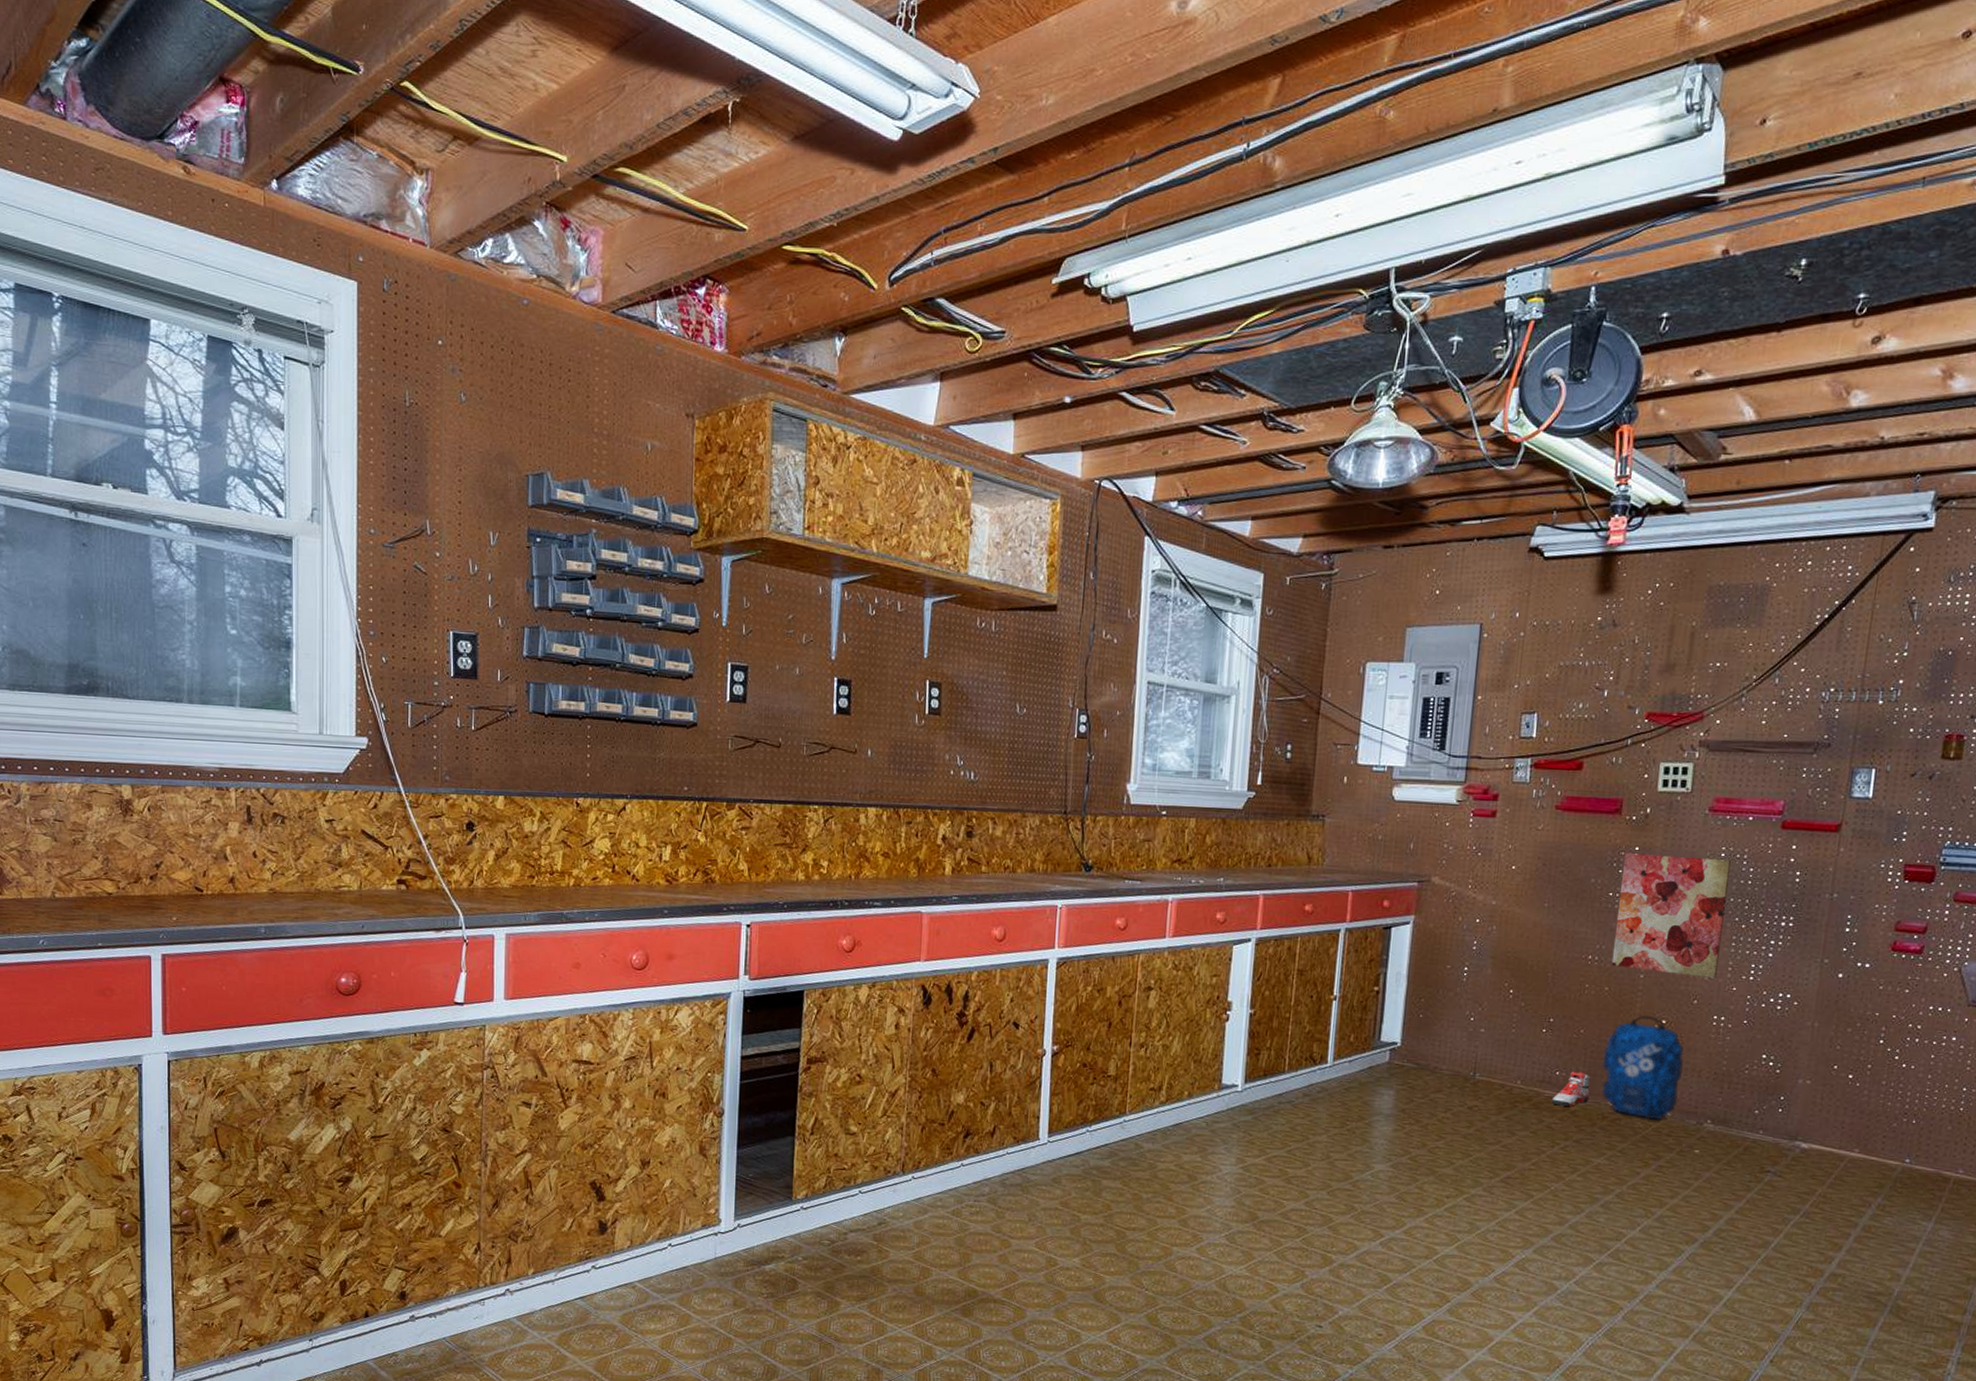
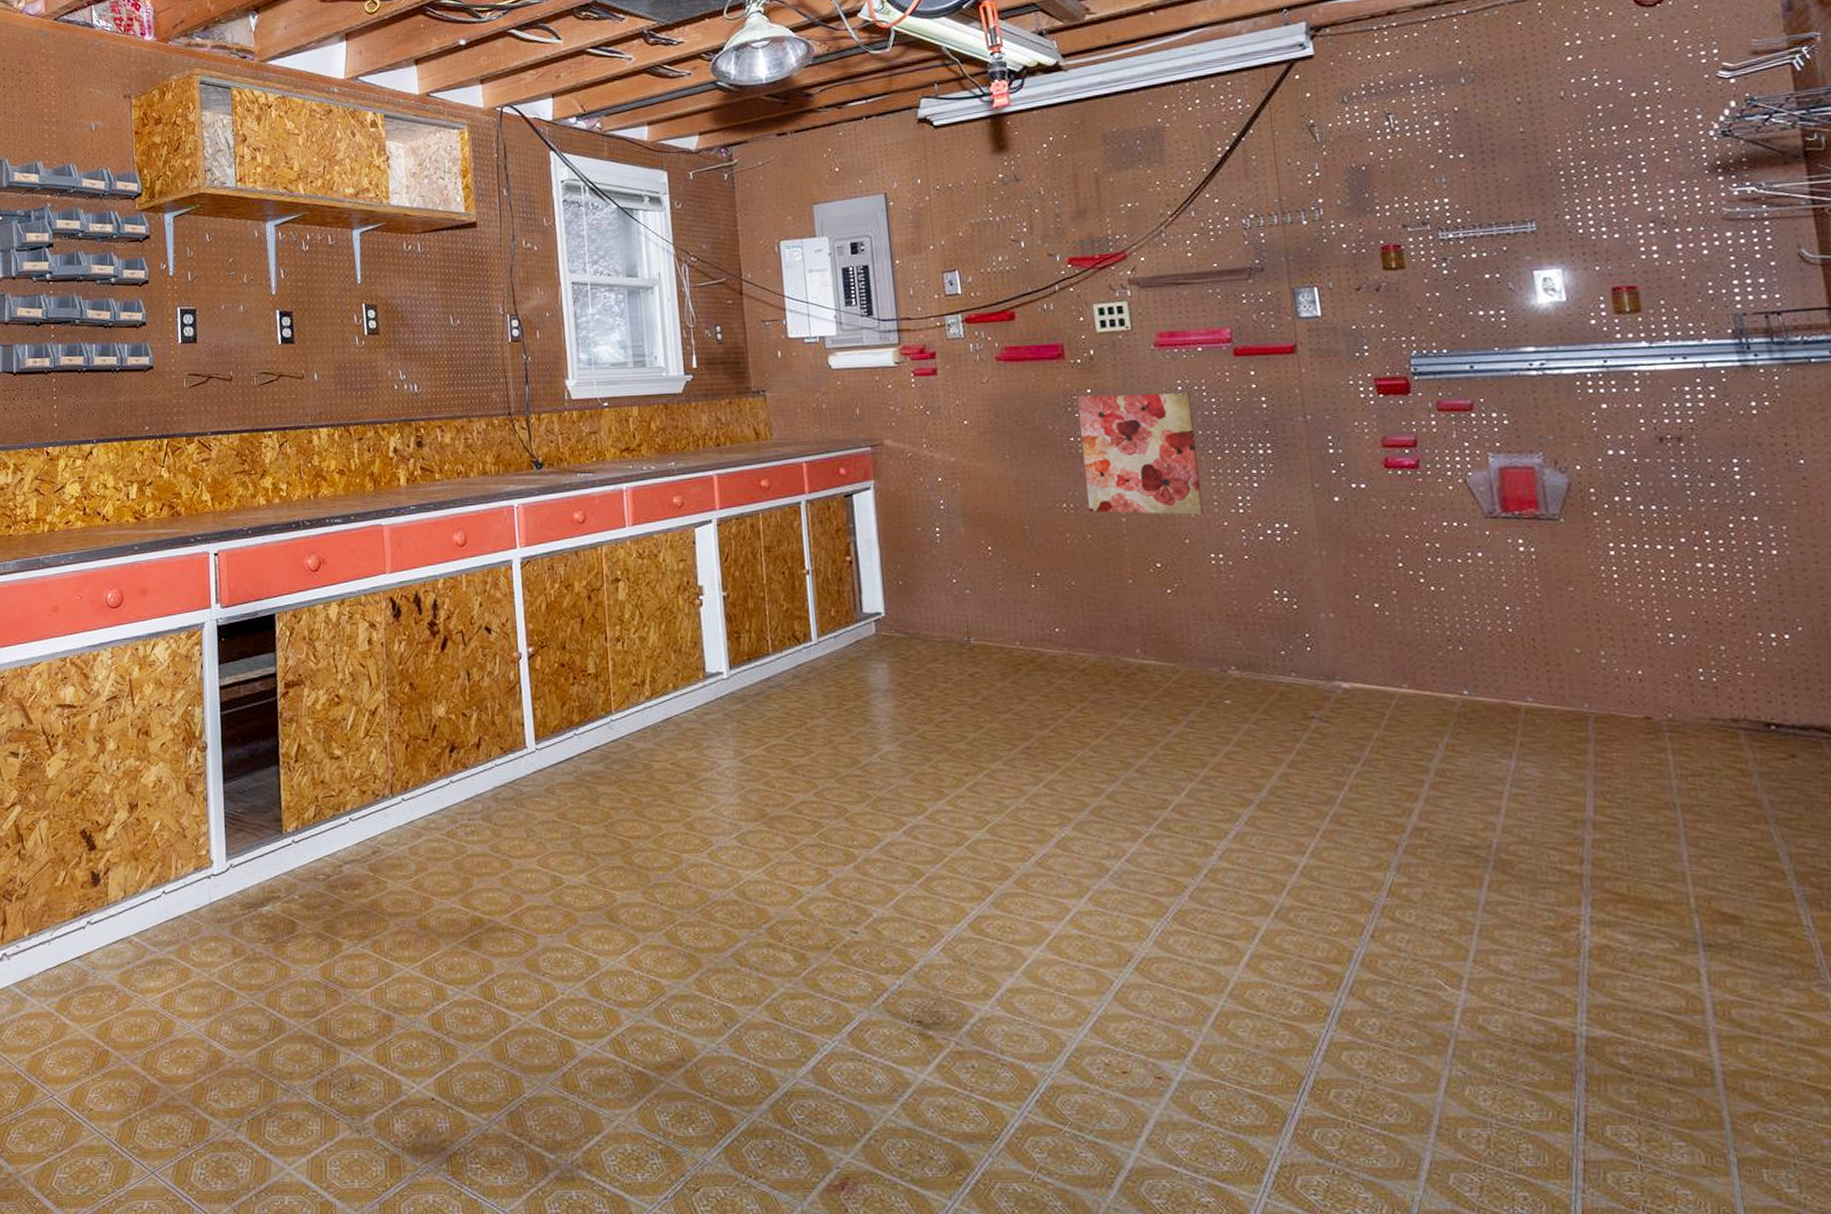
sneaker: present [1551,1071,1591,1107] -> none [1056,626,1096,665]
backpack: present [1602,1015,1684,1120] -> none [1101,560,1194,671]

